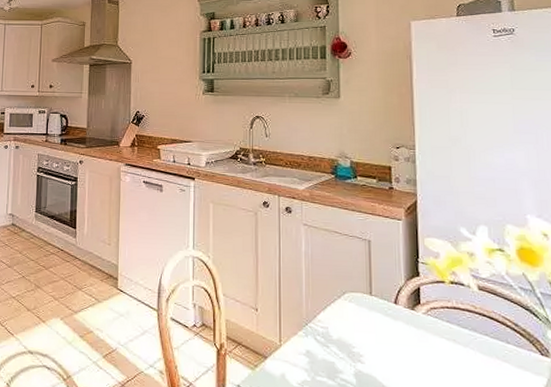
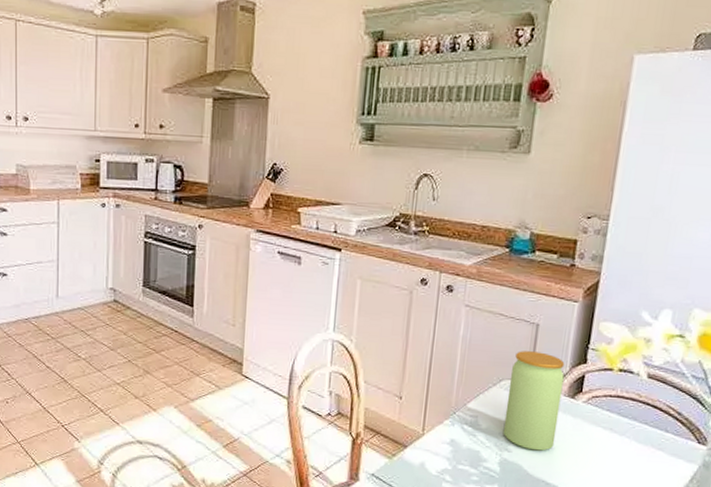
jar: none [352,265,404,363] -> present [503,351,565,451]

